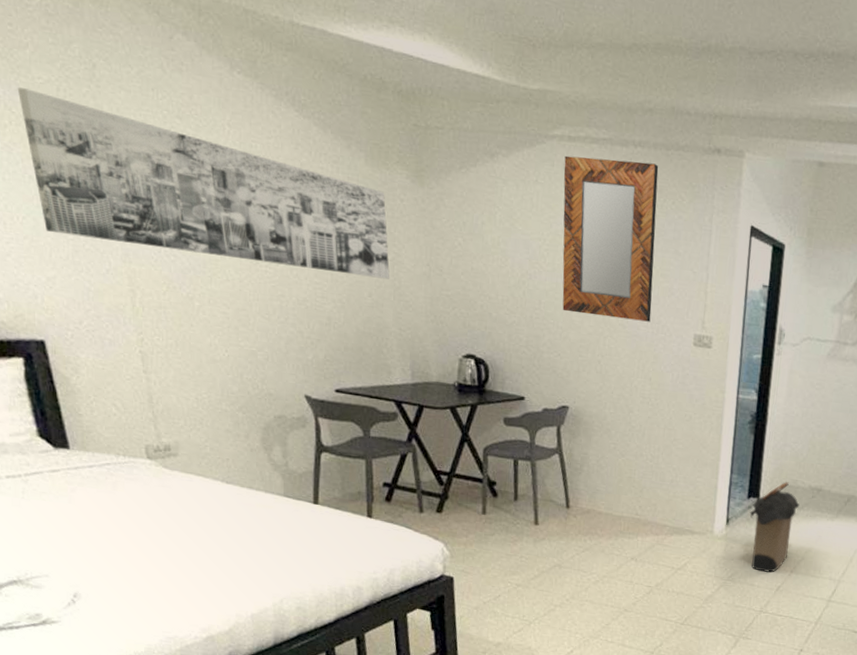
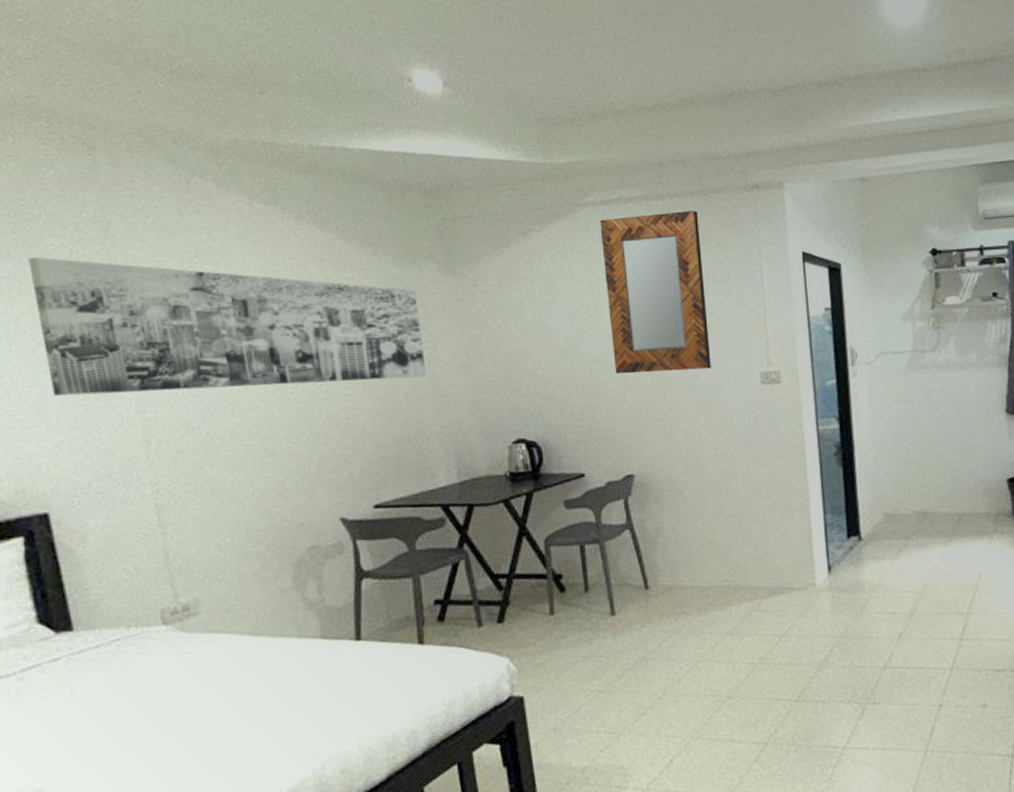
laundry hamper: present [749,482,800,573] -> none [852,511,907,620]

